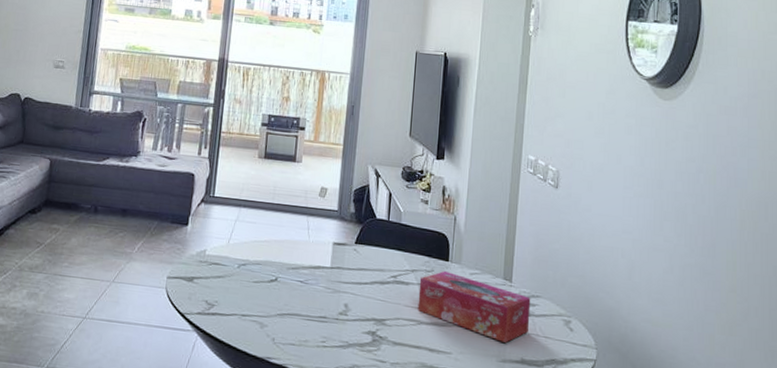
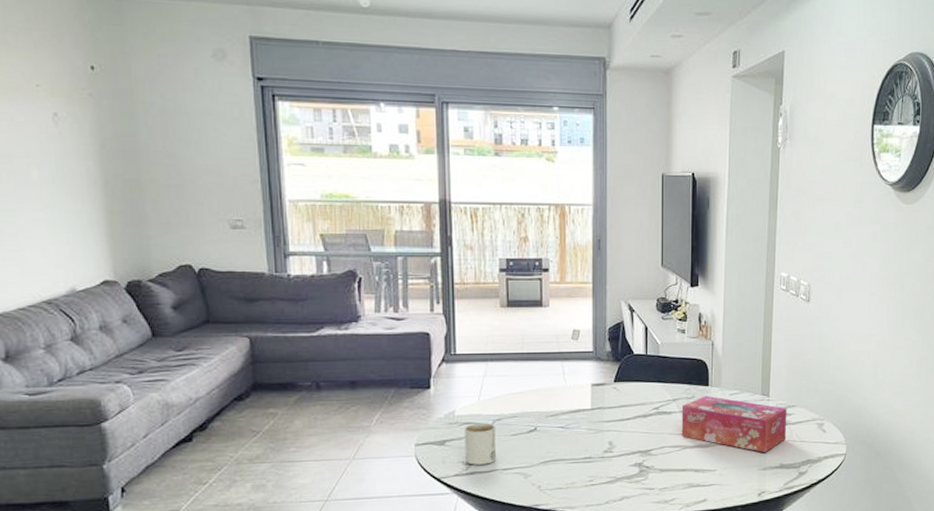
mug: none [209,265,240,308] -> present [465,422,496,465]

